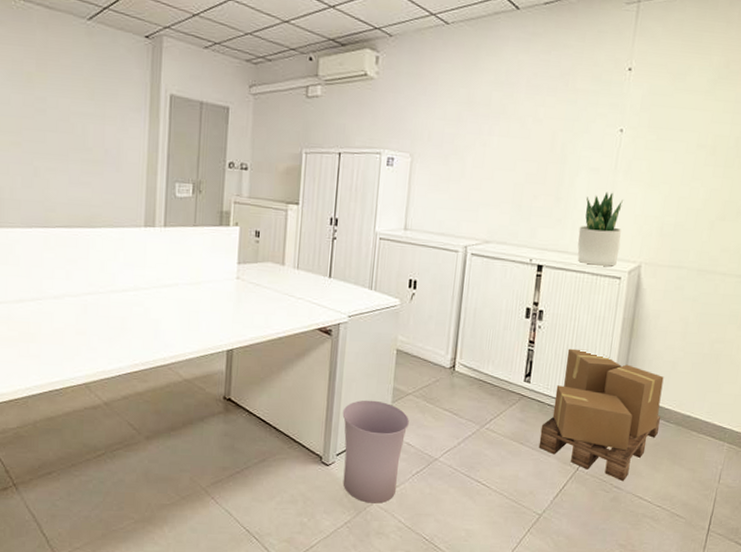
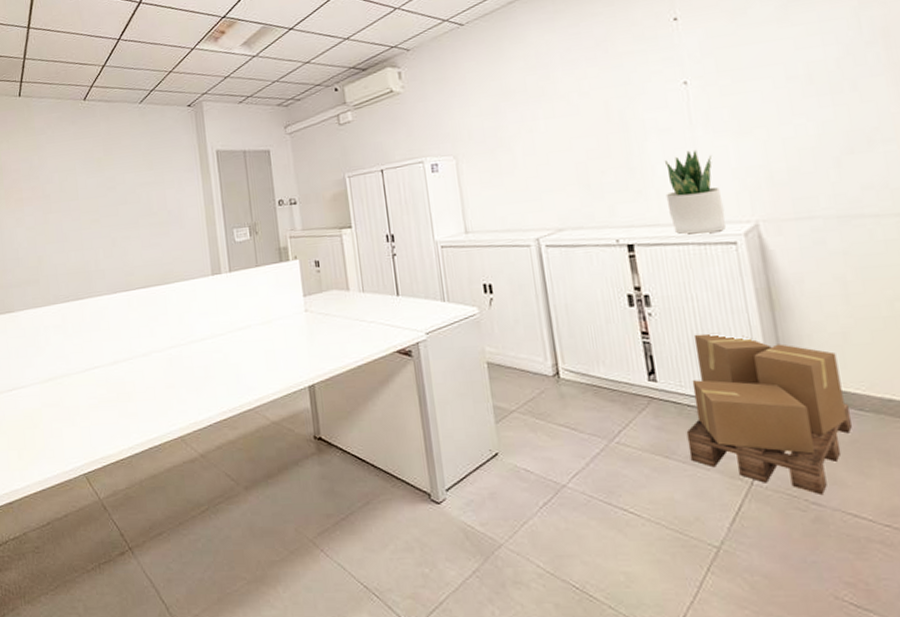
waste bin: present [342,400,409,504] -> none [442,422,525,546]

